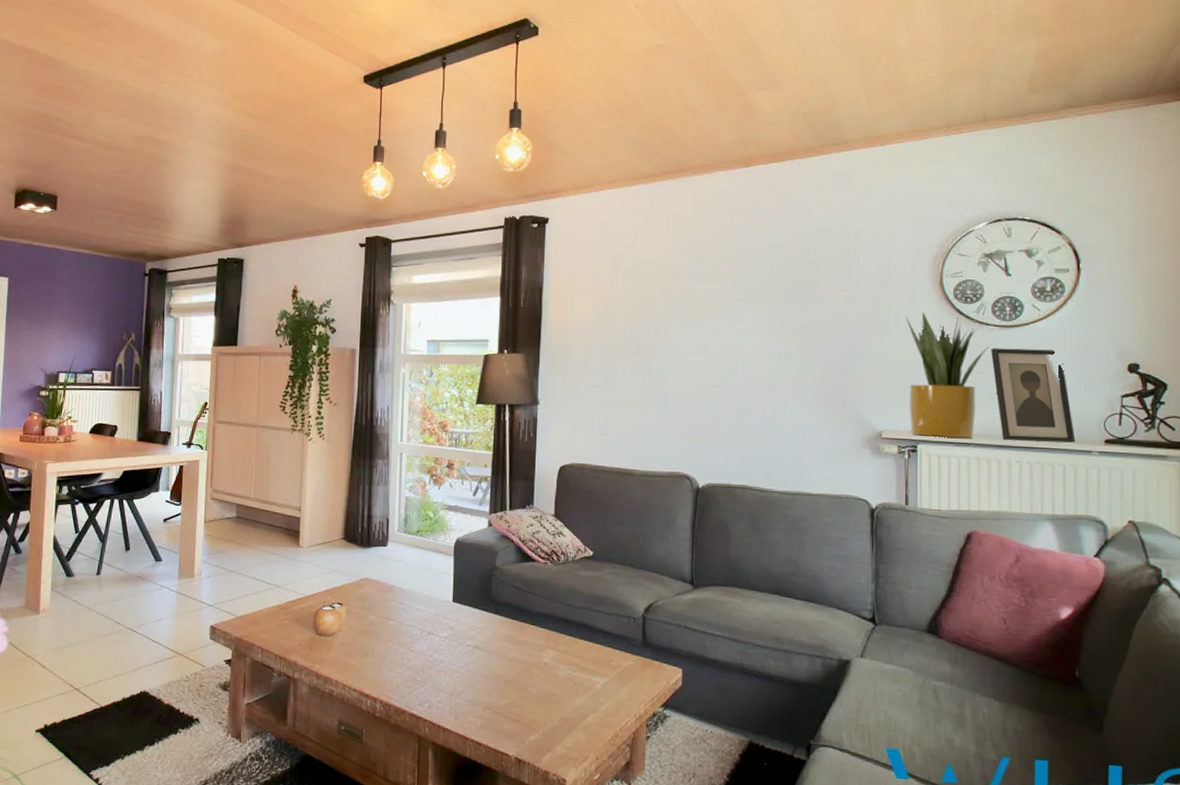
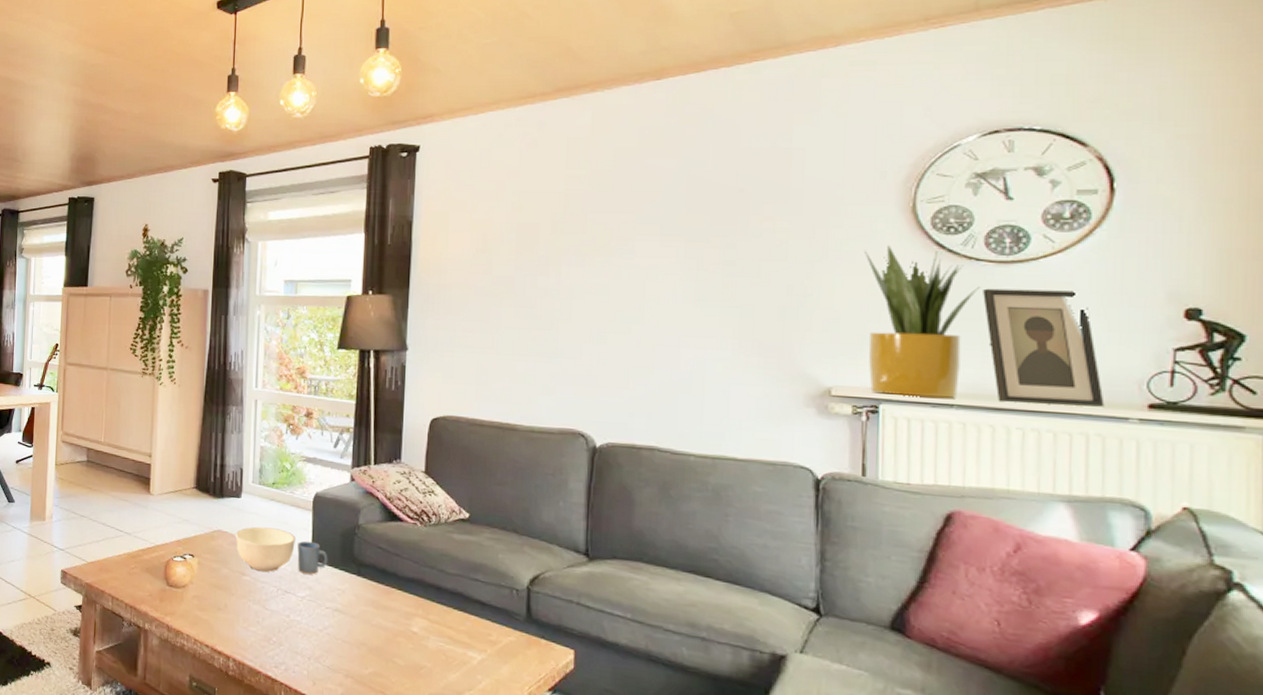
bowl: none [382,573,438,615] -> present [235,526,295,572]
mug: none [440,584,468,616] -> present [297,540,328,575]

